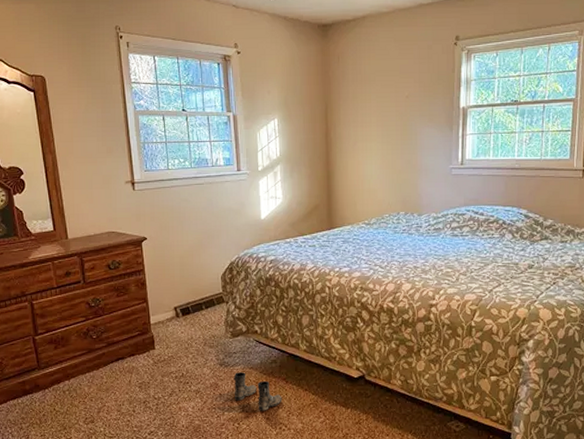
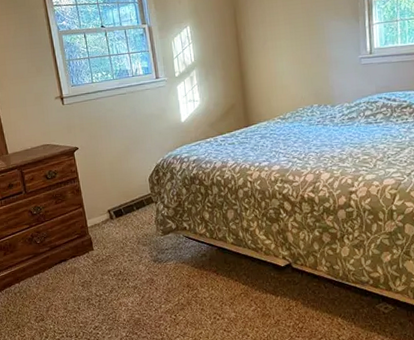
boots: present [233,372,283,411] -> none [167,267,215,303]

